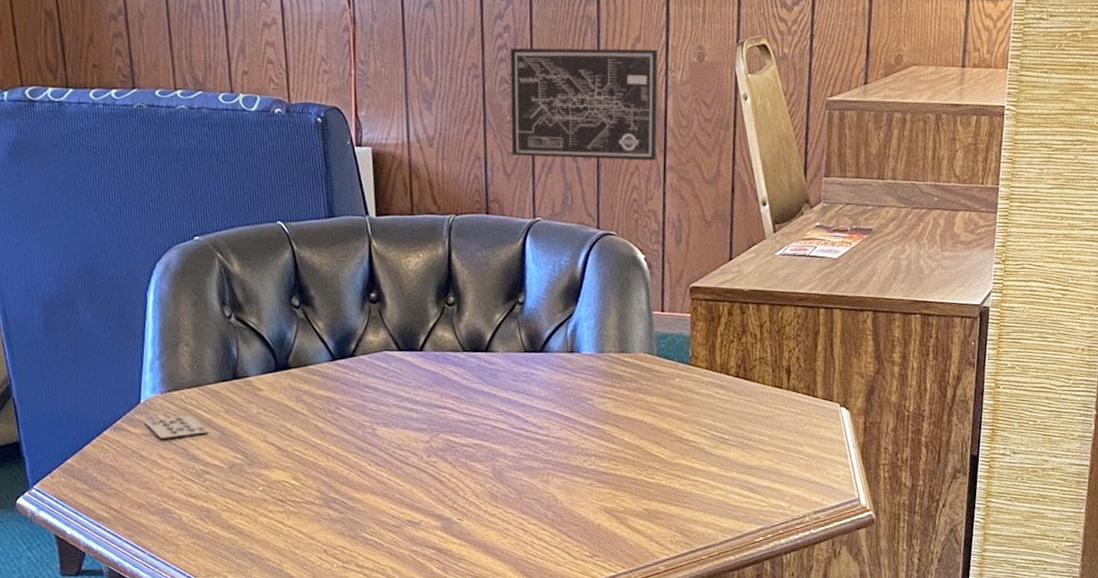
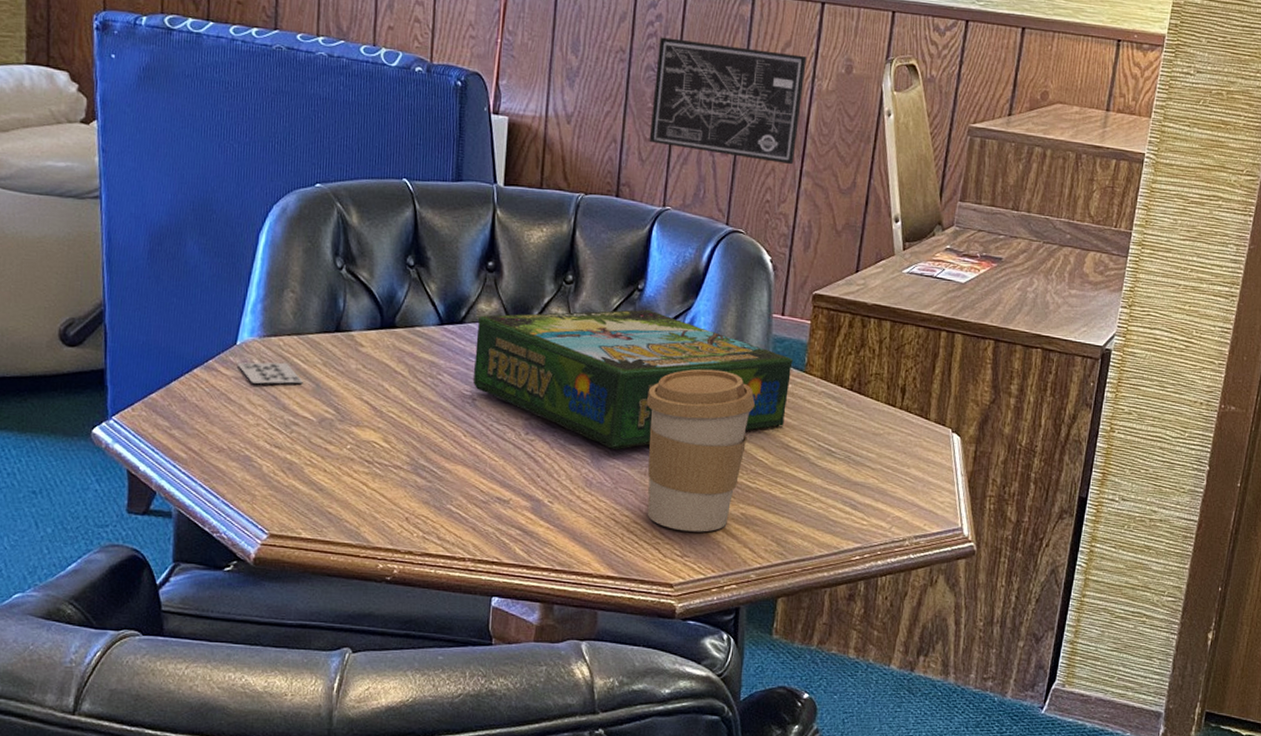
board game: none [367,321,678,461] -> present [474,309,793,449]
coffee cup: none [539,372,645,533] -> present [646,369,755,532]

